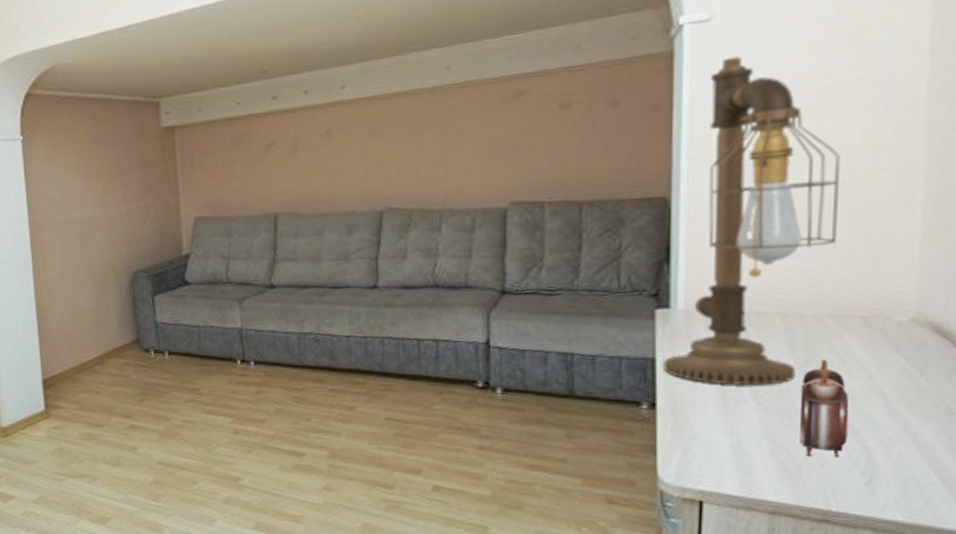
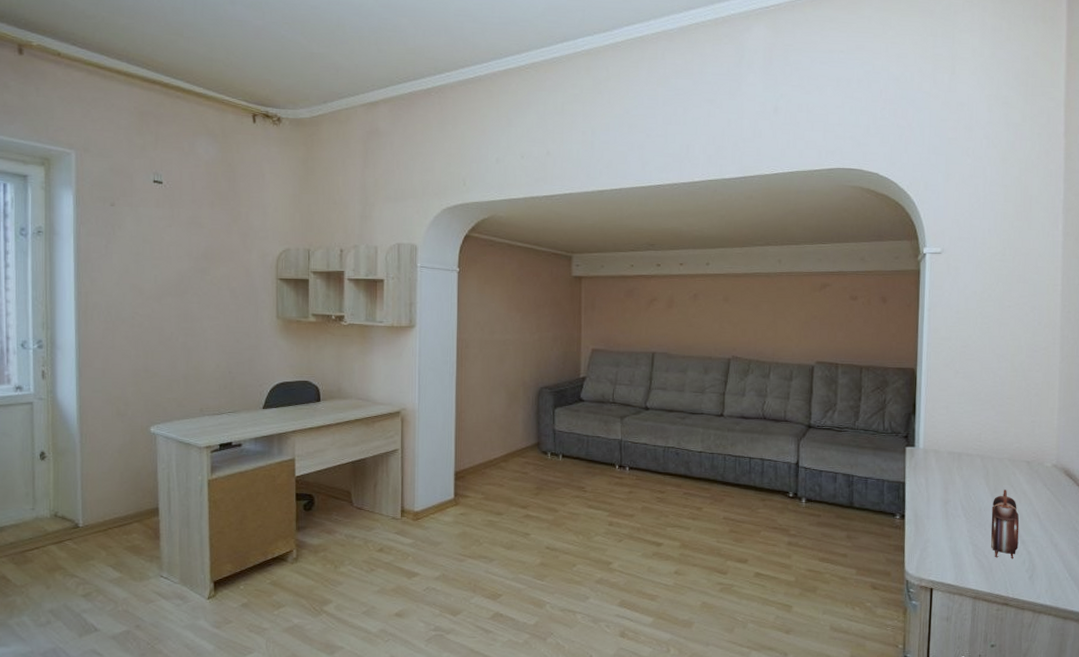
desk lamp: present [662,56,841,386] -> none [909,279,1015,506]

